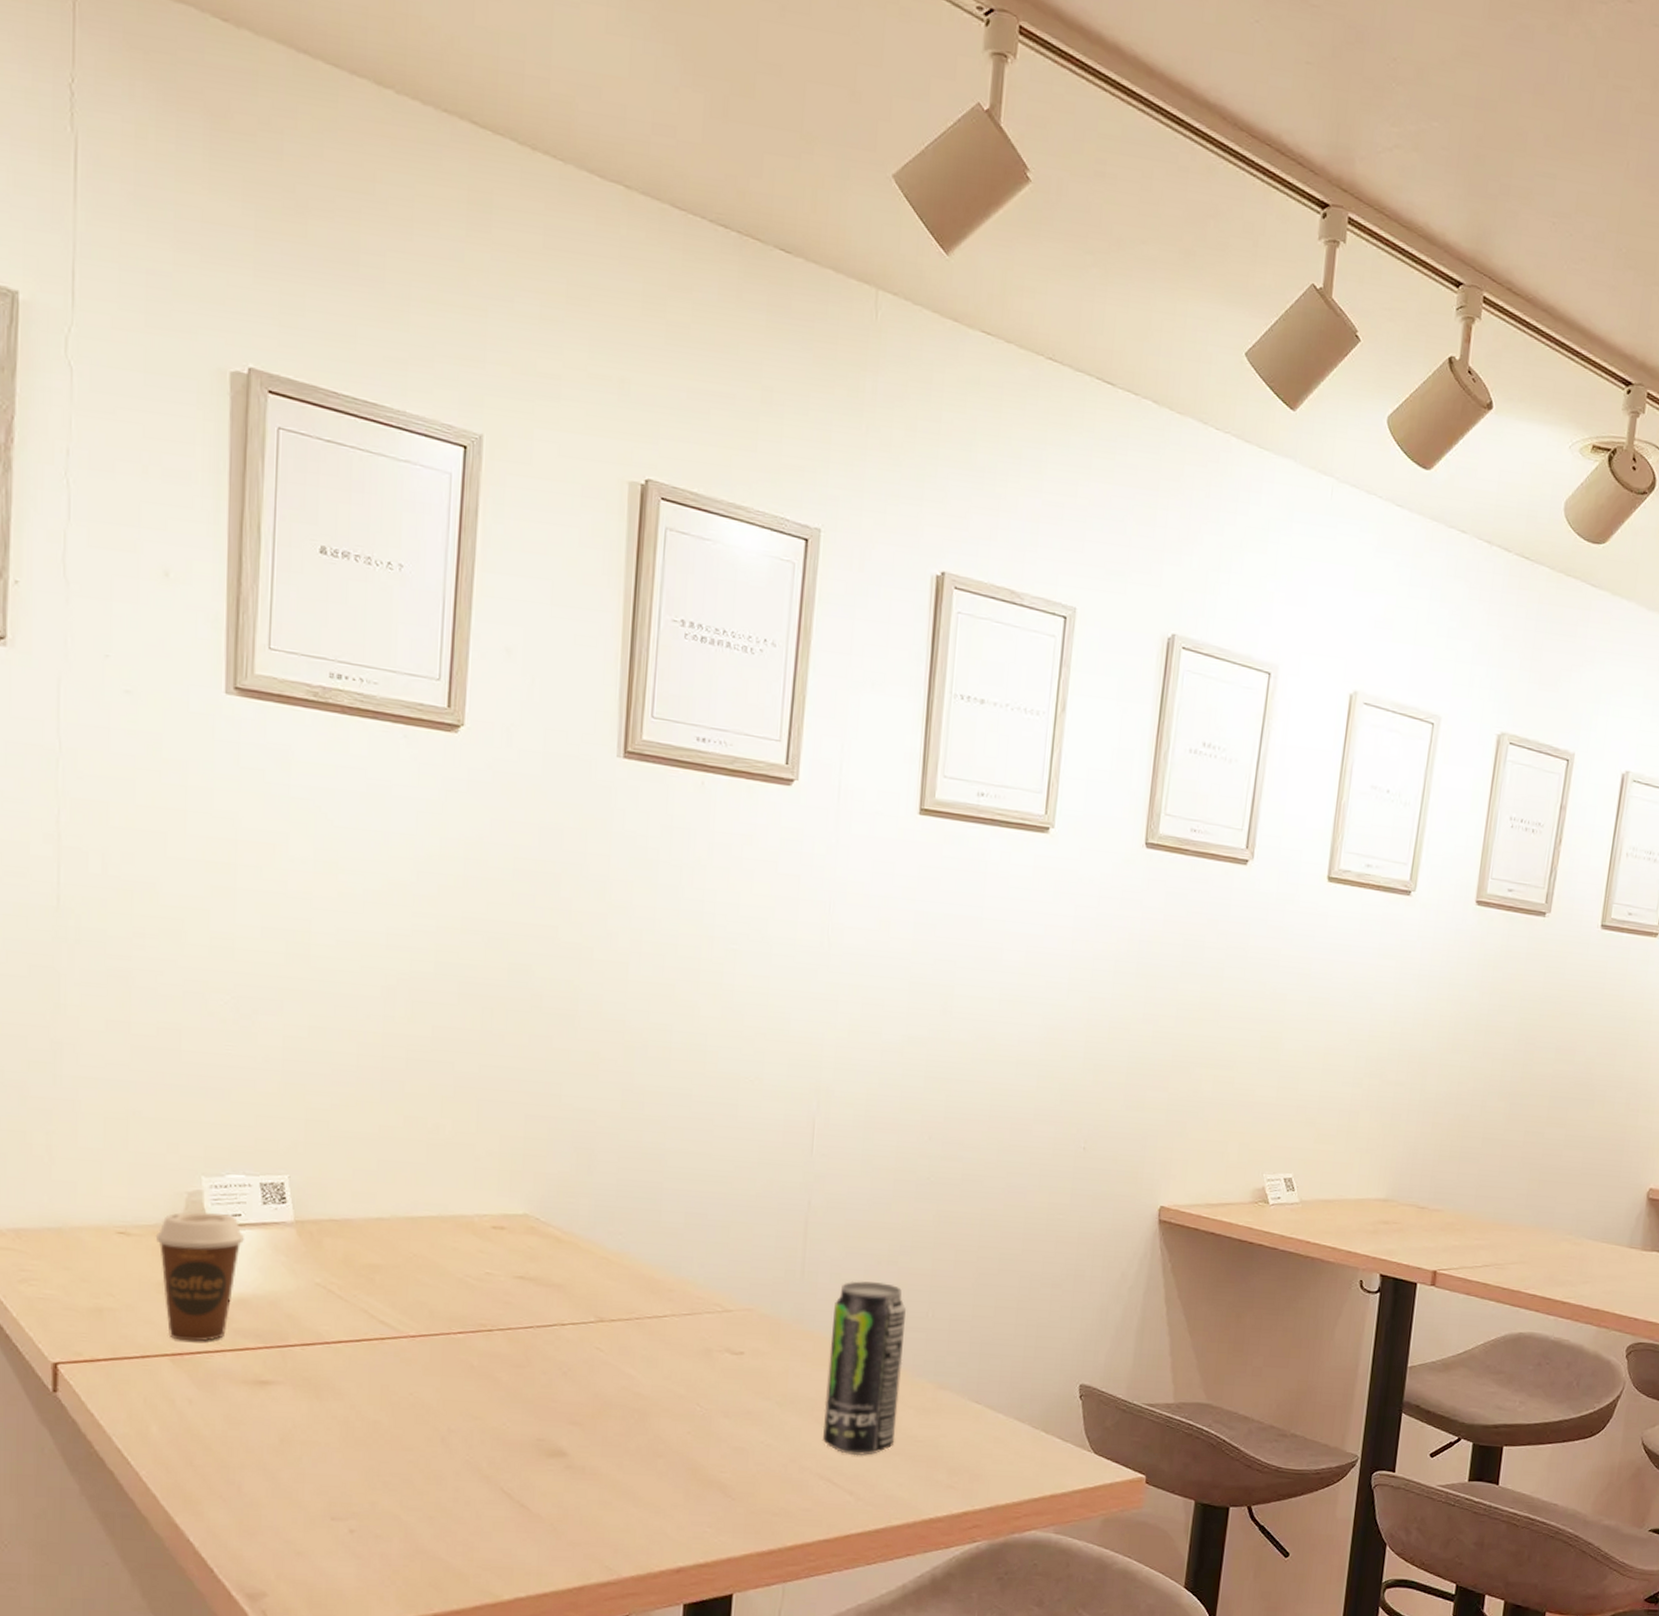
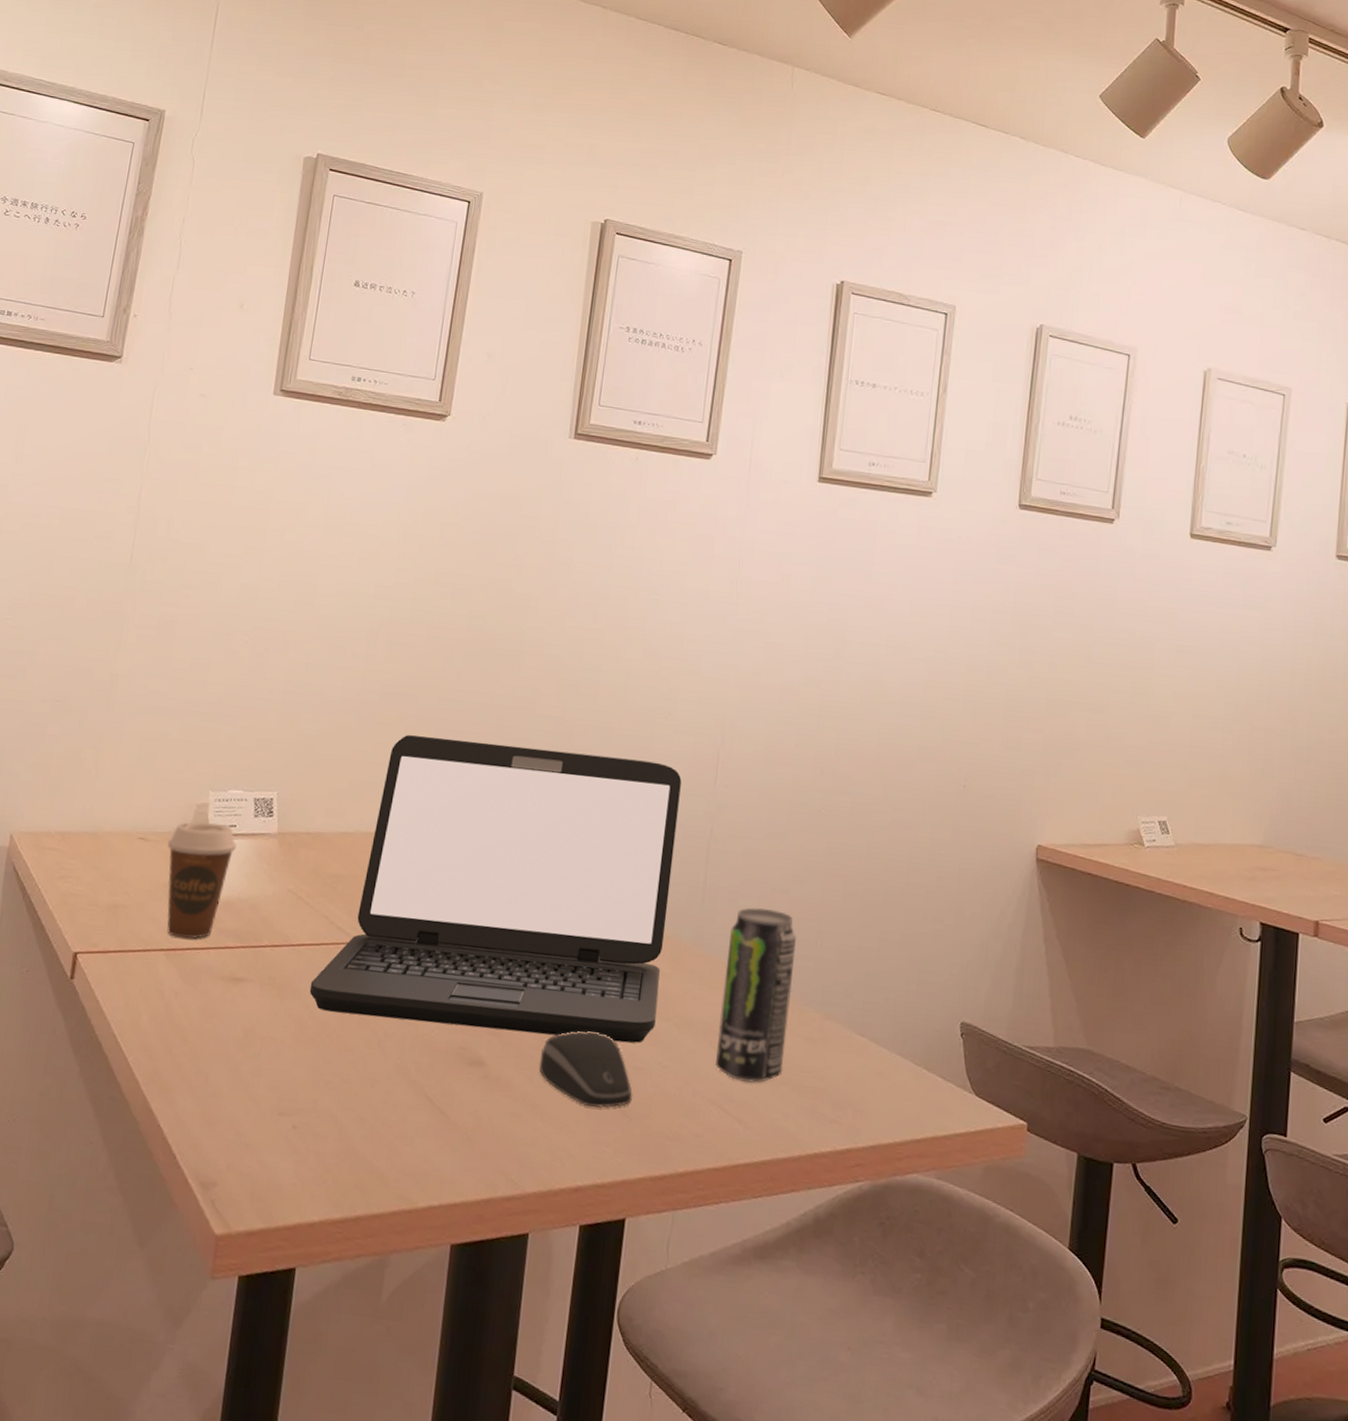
laptop: none [353,1107,773,1424] -> present [309,735,682,1043]
computer mouse: none [628,1415,735,1490] -> present [539,1031,633,1108]

